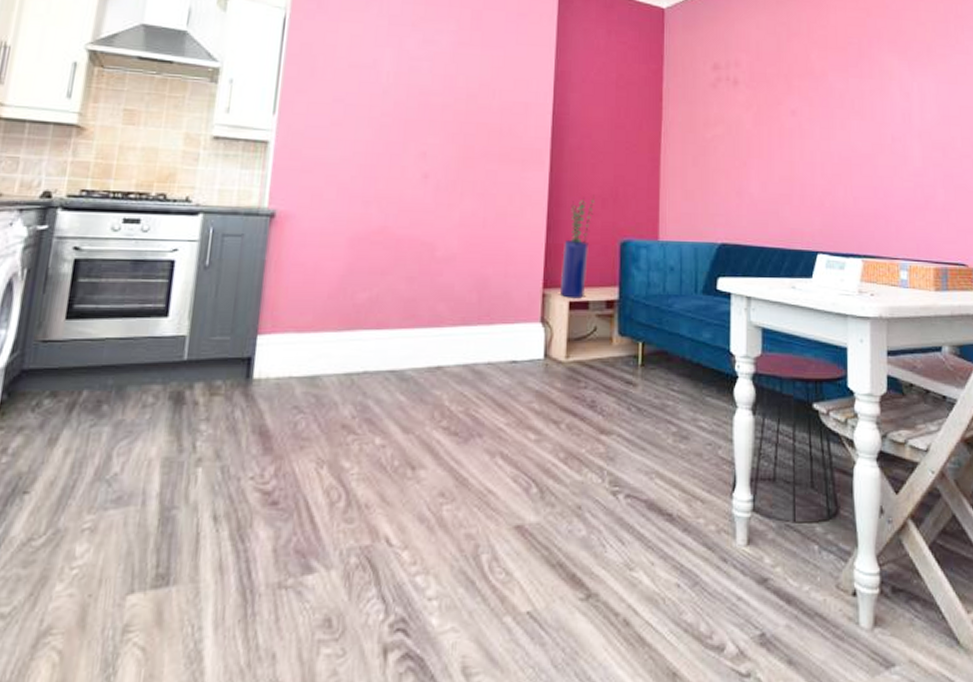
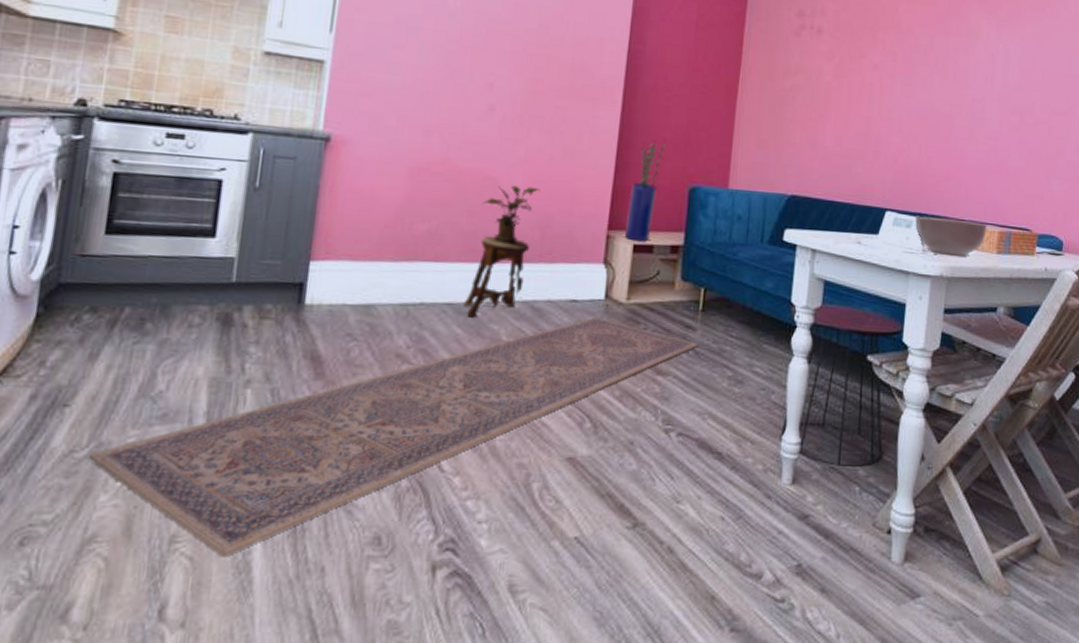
rug: none [45,376,640,647] -> present [87,316,698,557]
plant: none [405,249,475,384] -> present [463,185,540,318]
bowl: none [848,258,922,297] -> present [915,217,987,258]

